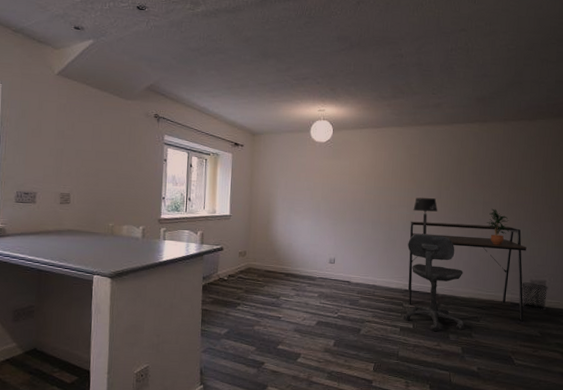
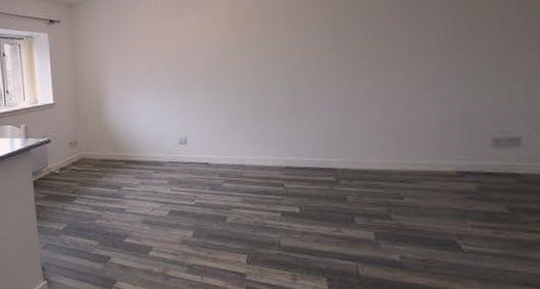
office chair: present [403,233,465,332] -> none [284,93,379,215]
desk: present [408,221,527,322] -> none [290,67,487,195]
table lamp: present [413,197,437,236] -> none [294,45,332,97]
potted plant: present [487,208,509,245] -> none [415,45,455,96]
waste bin: present [521,282,548,311] -> none [476,141,526,179]

